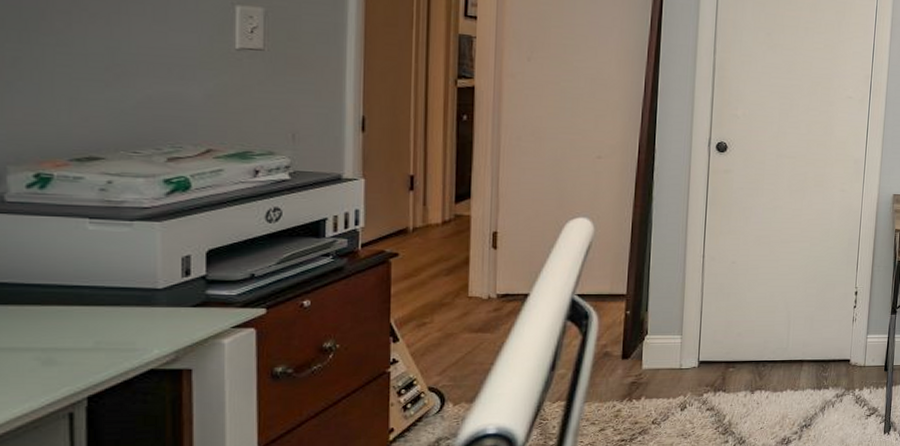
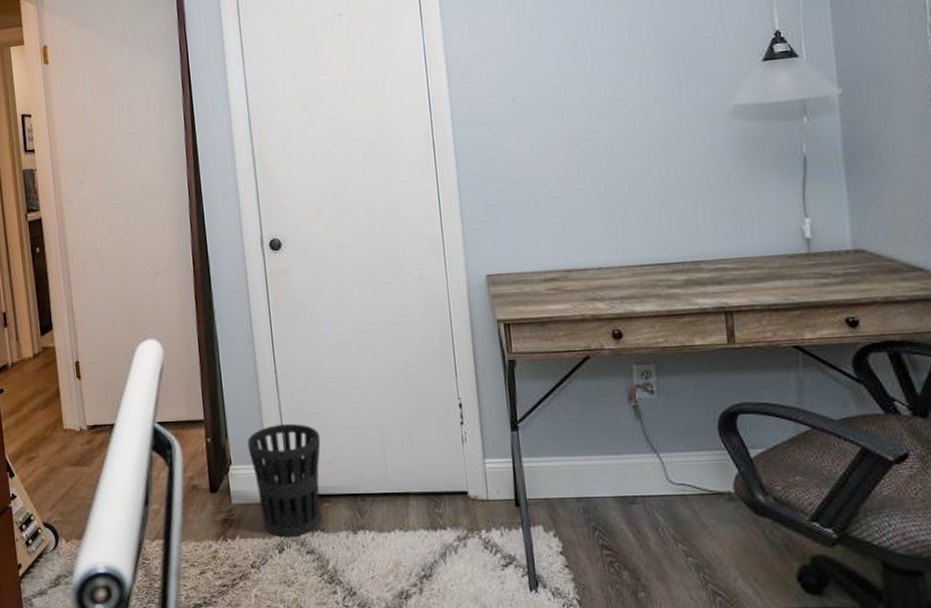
wastebasket: none [666,302,736,398] -> present [247,424,321,538]

